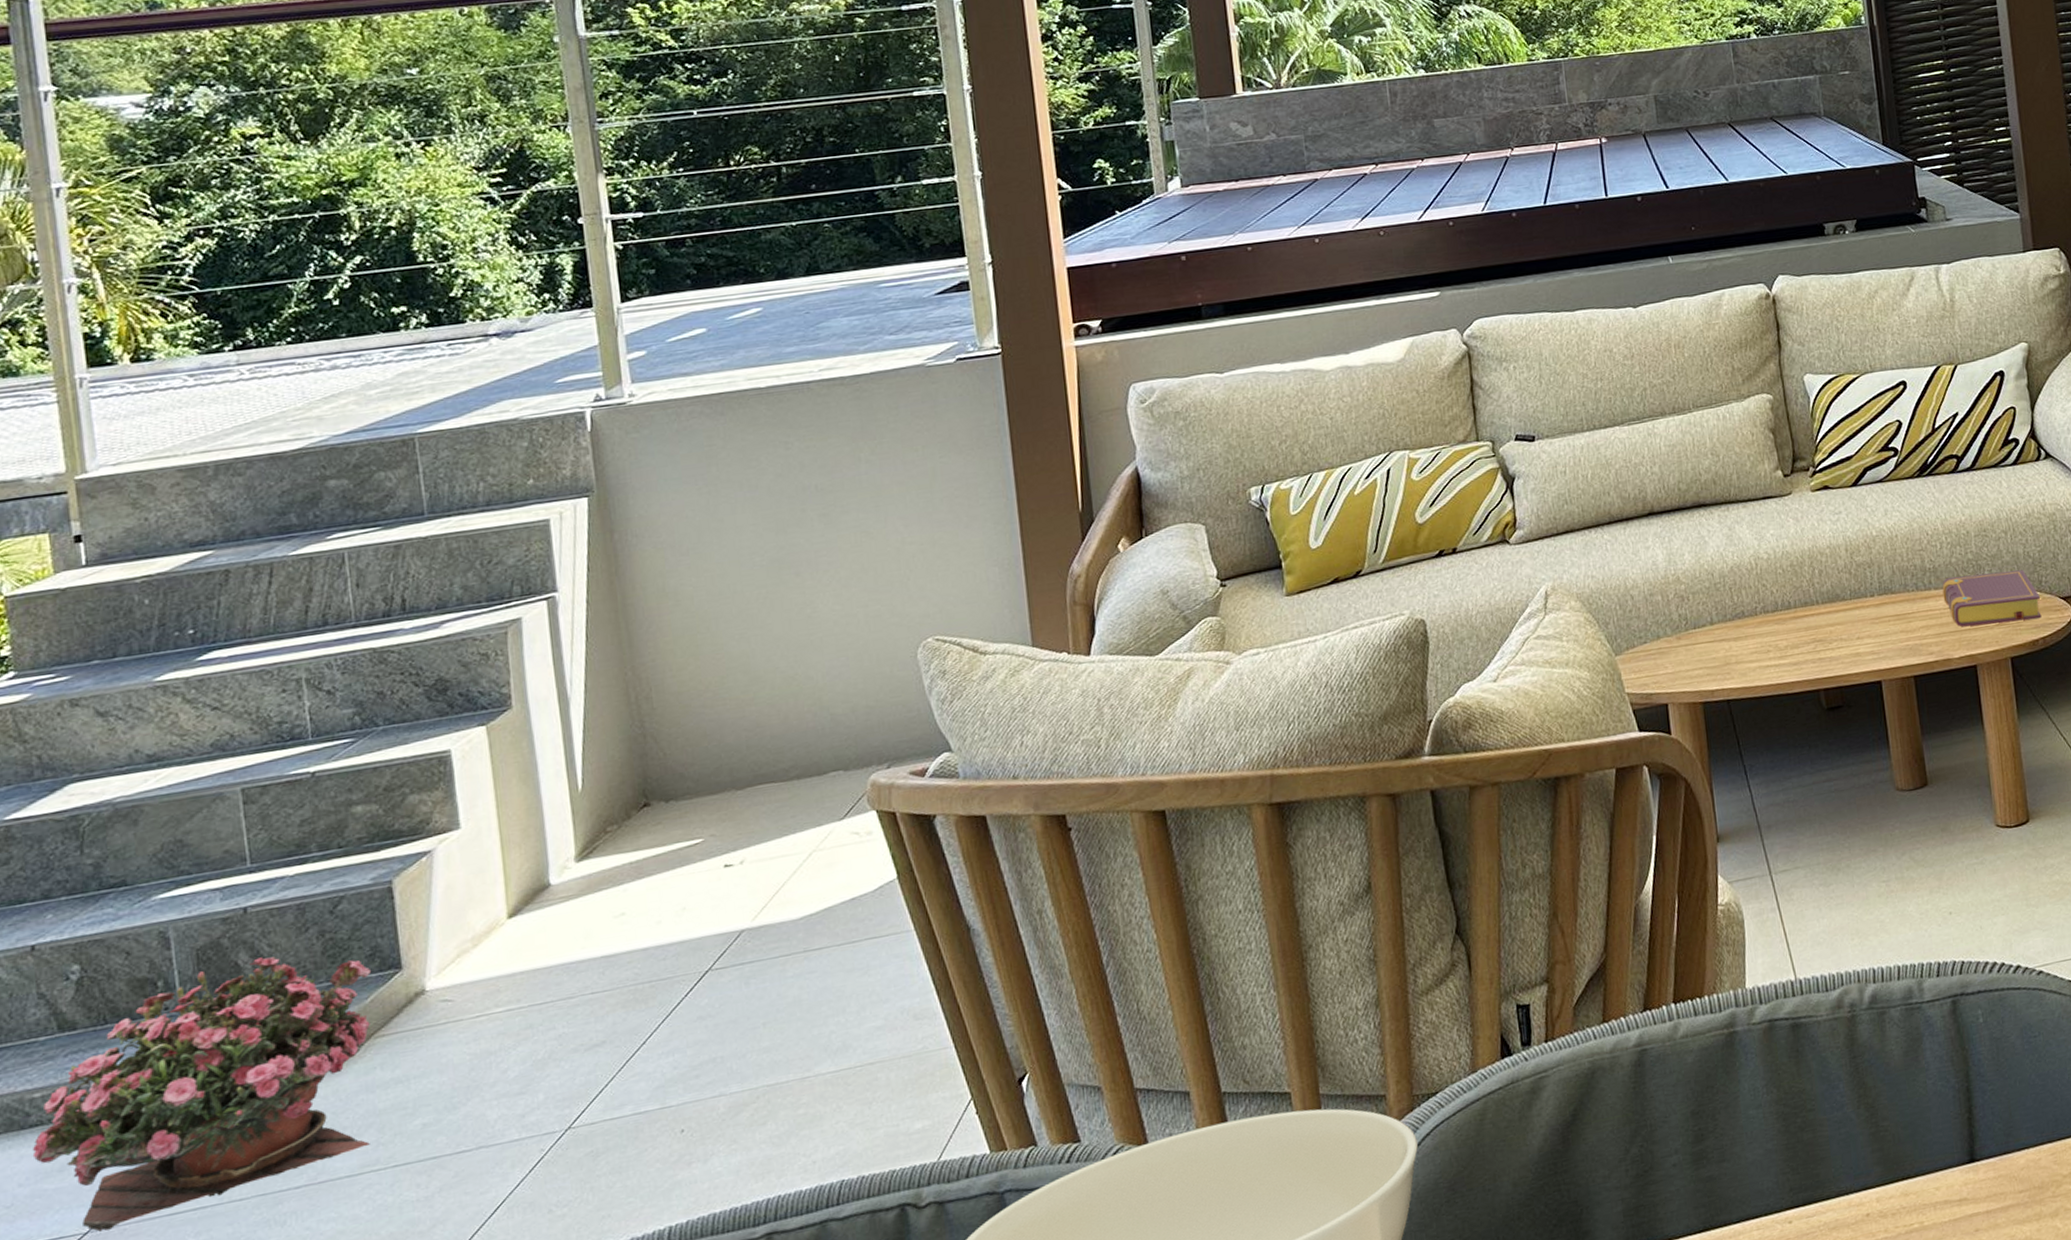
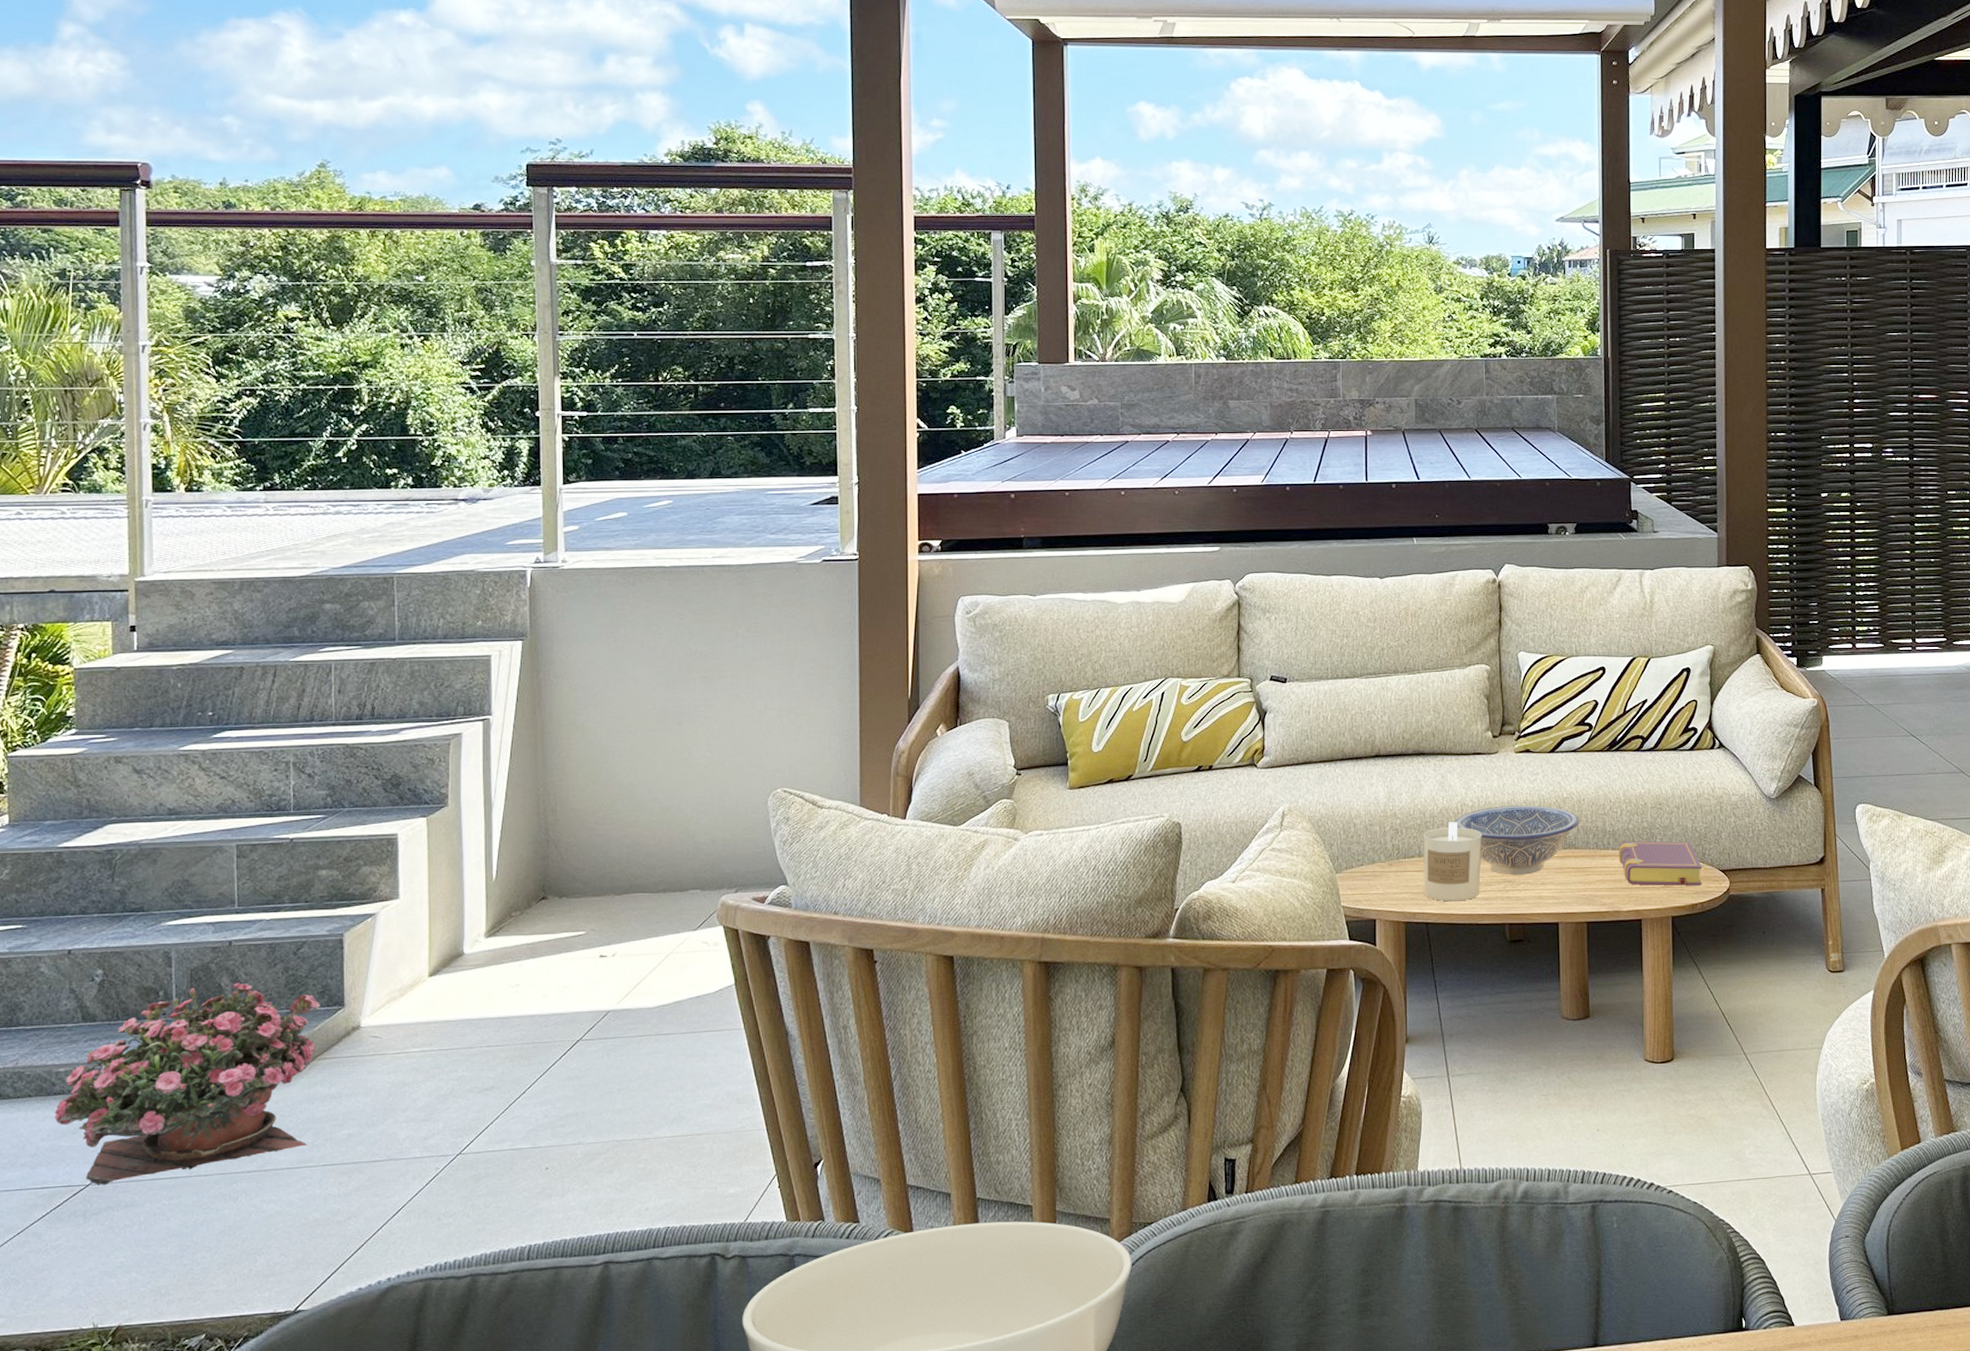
candle: none [1713,579,1787,673] -> present [1423,822,1483,902]
decorative bowl: none [1748,548,1894,634] -> present [1454,805,1579,875]

